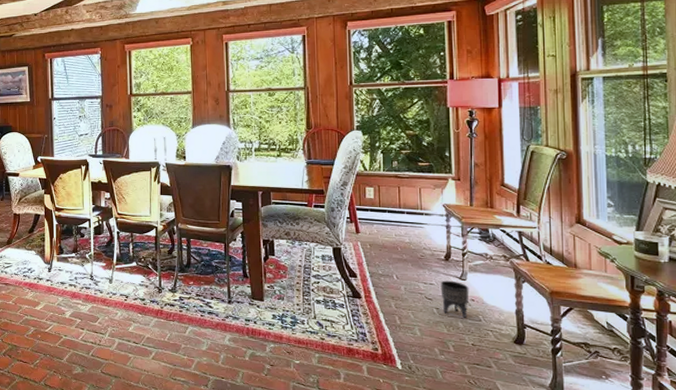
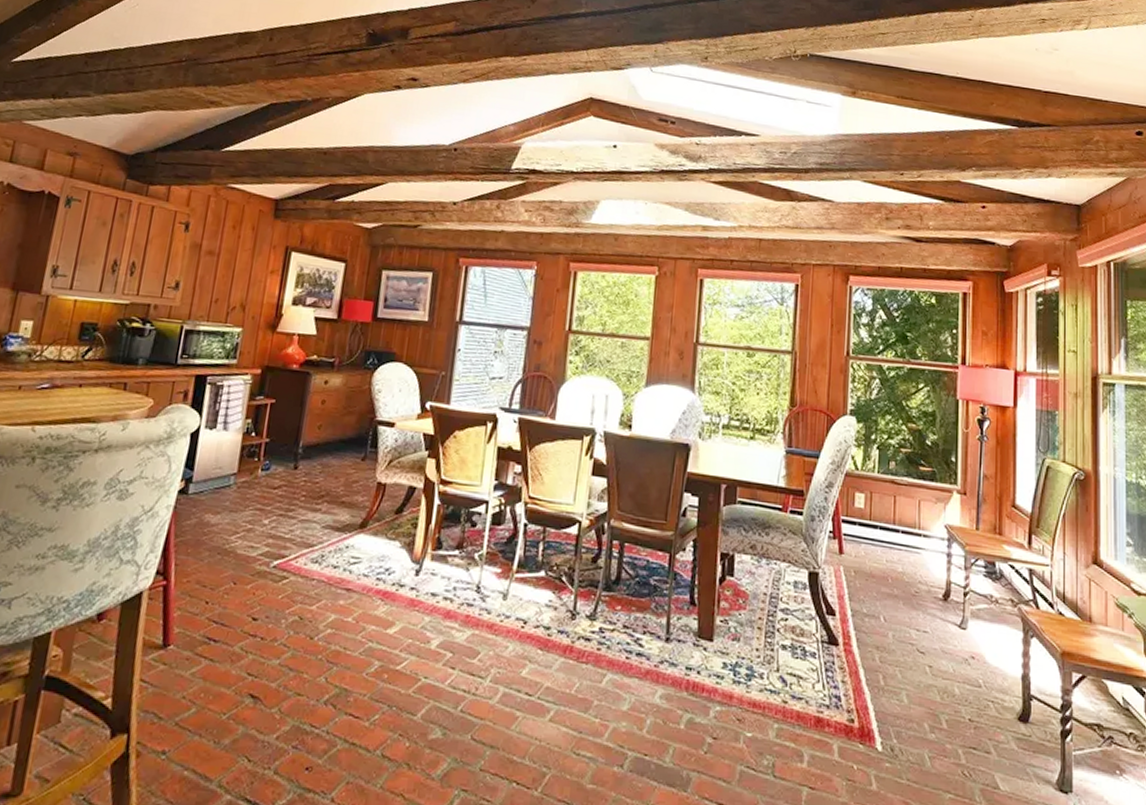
planter: present [440,280,469,318] -> none [935,627,970,682]

